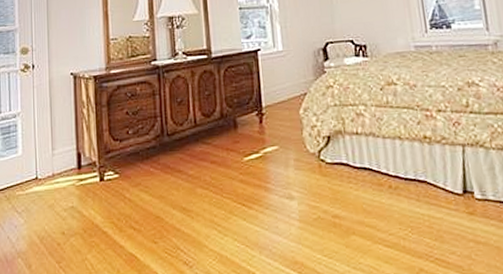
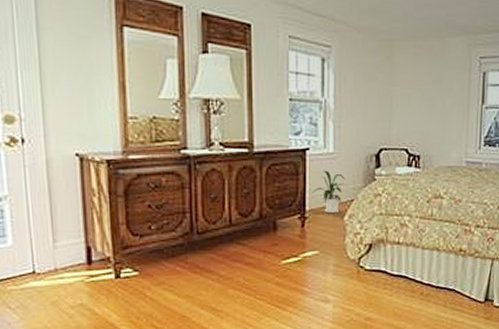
house plant: none [265,67,299,109] -> present [310,170,347,214]

